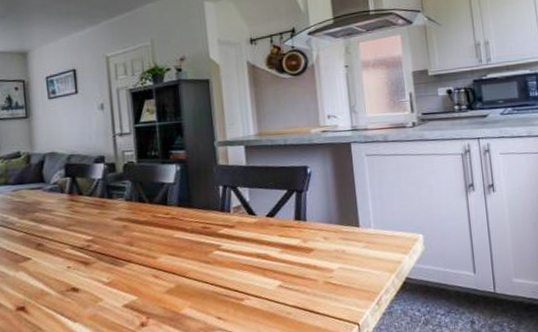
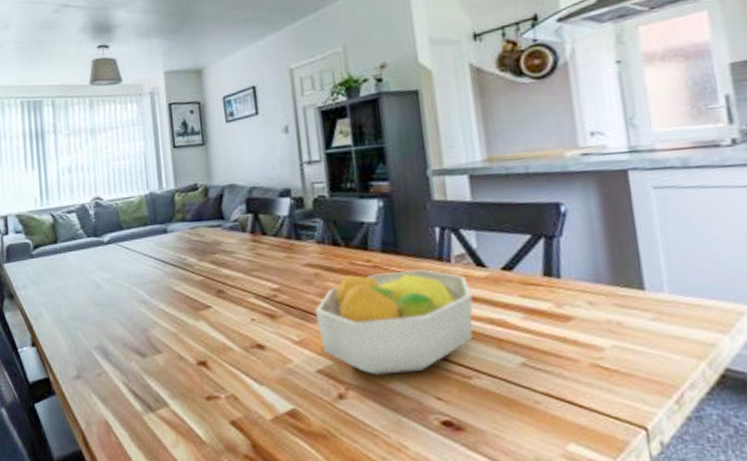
fruit bowl: none [122,218,246,304] -> present [314,269,473,375]

